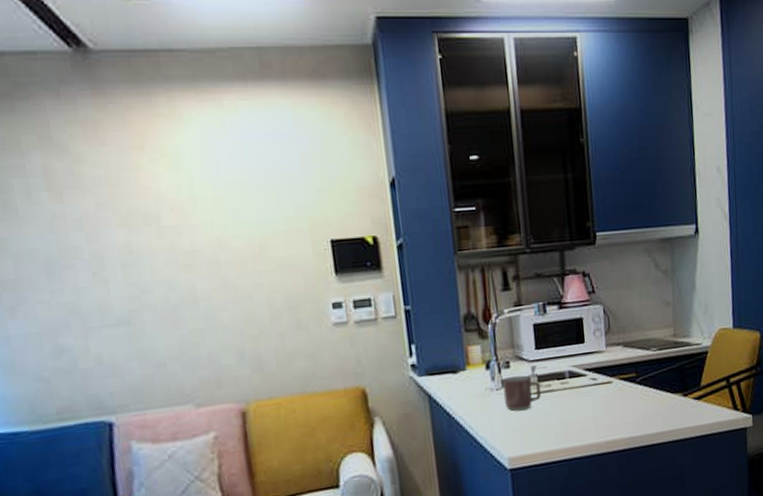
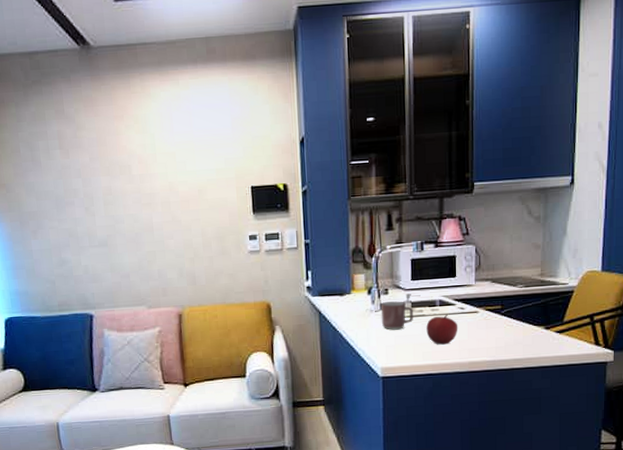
fruit: none [556,387,592,424] -> present [426,314,458,345]

